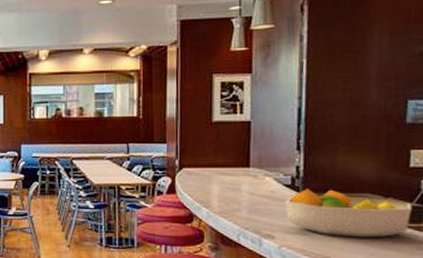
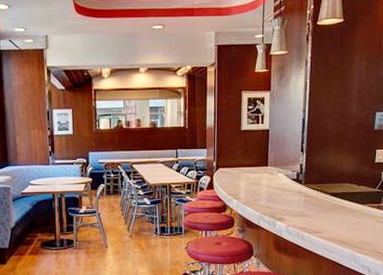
fruit bowl: present [285,189,412,238] -> none [292,181,376,217]

